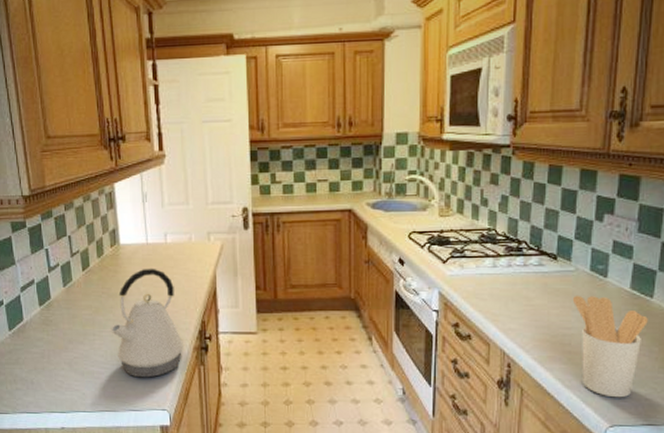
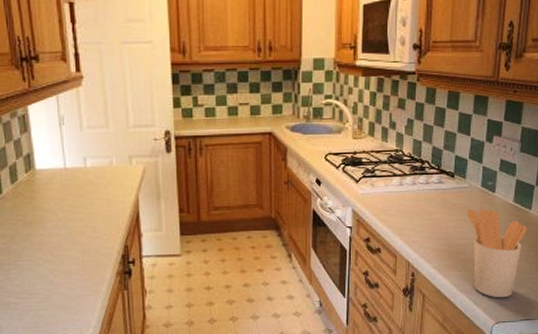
kettle: present [111,268,183,378] -> none [27,193,106,306]

